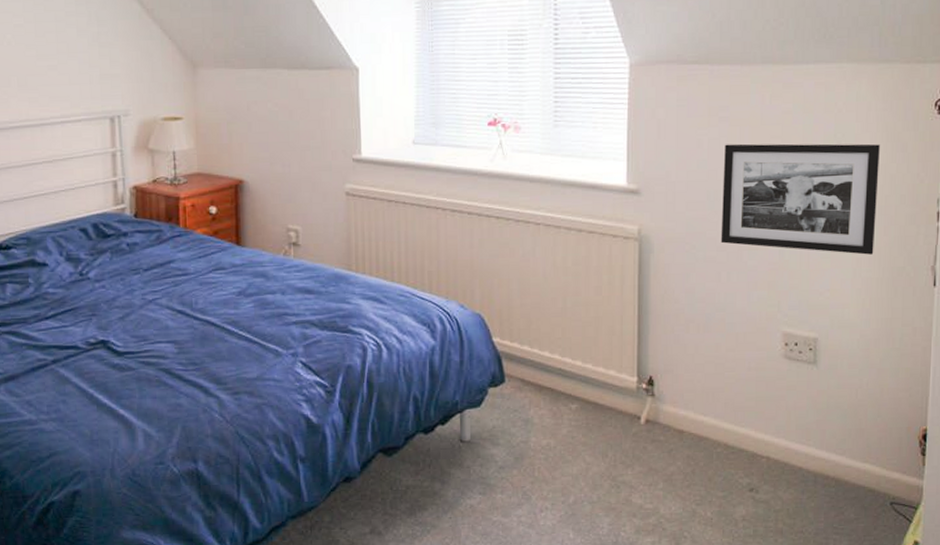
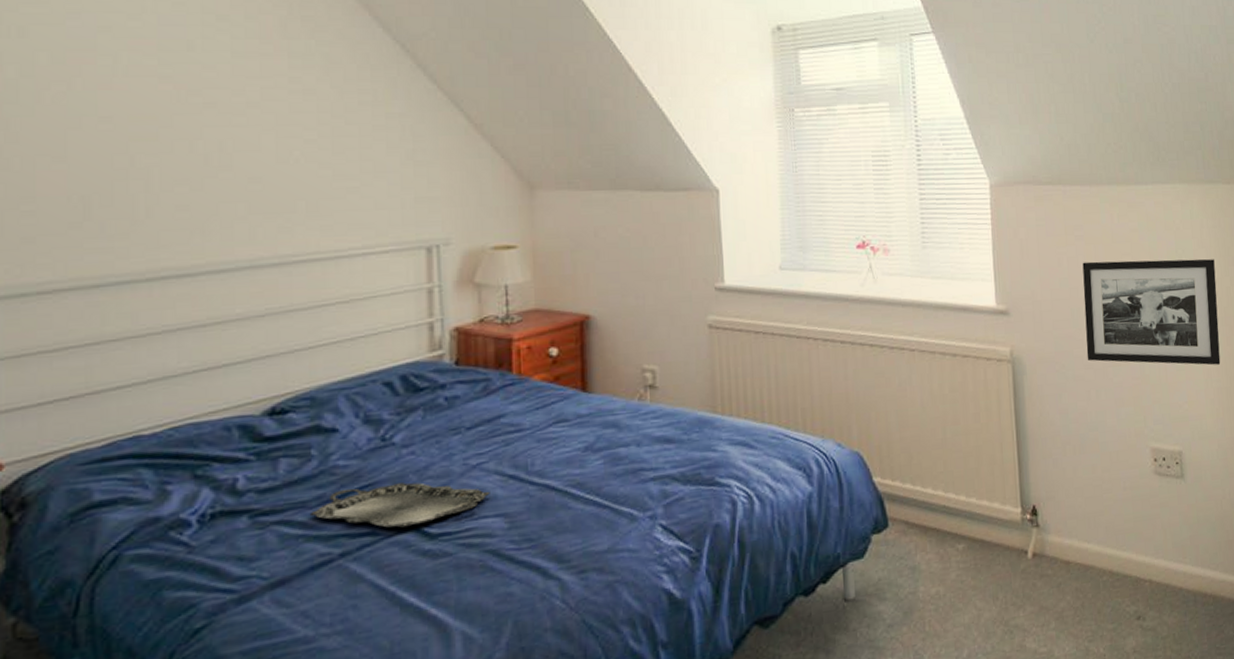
serving tray: none [29,310,163,345] -> present [309,482,490,528]

